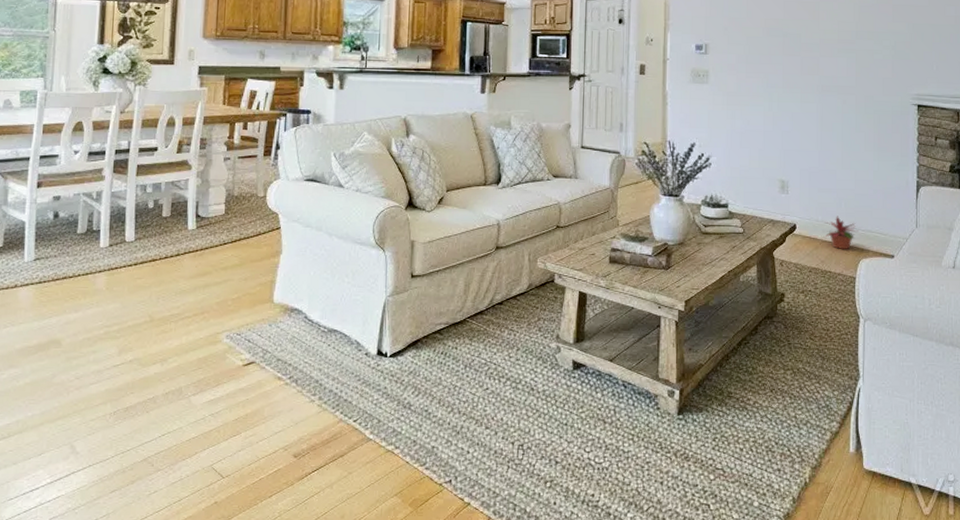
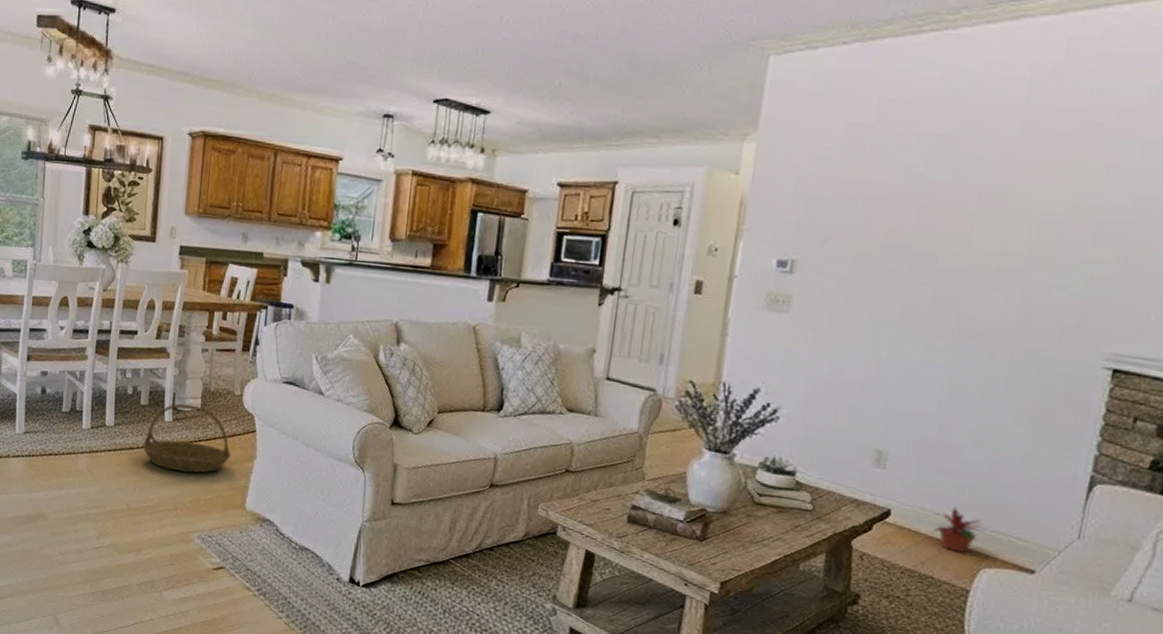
basket: none [165,211,257,275] -> present [142,403,231,473]

